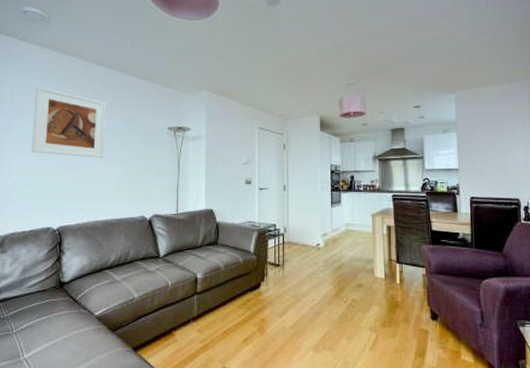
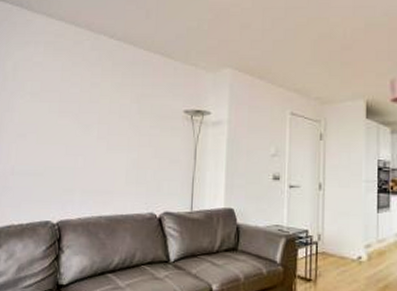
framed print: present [32,86,106,158] -> none [33,61,116,144]

